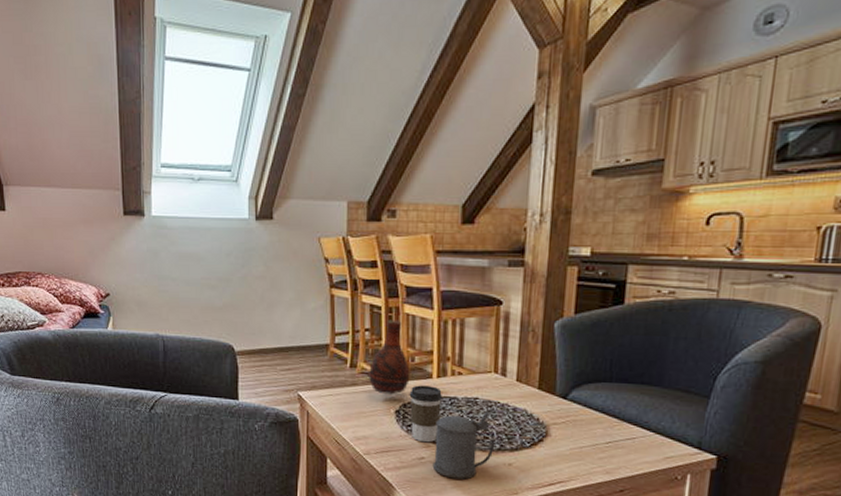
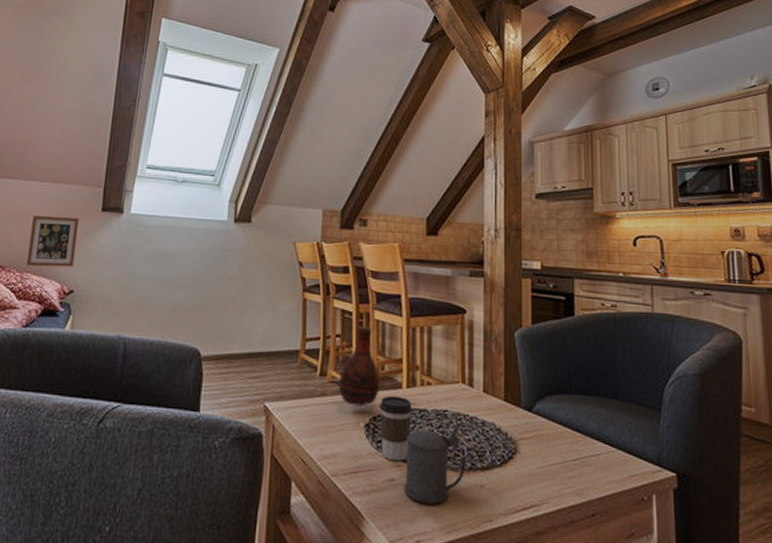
picture frame: none [60,222,106,273] -> present [26,215,80,268]

